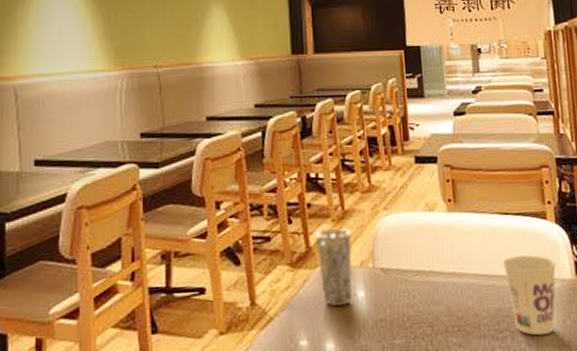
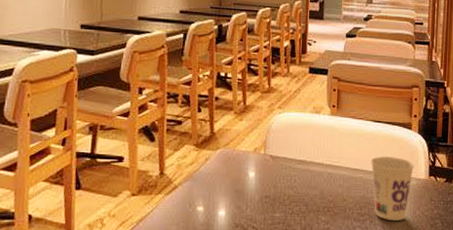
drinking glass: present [315,227,352,306] -> none [218,118,249,182]

